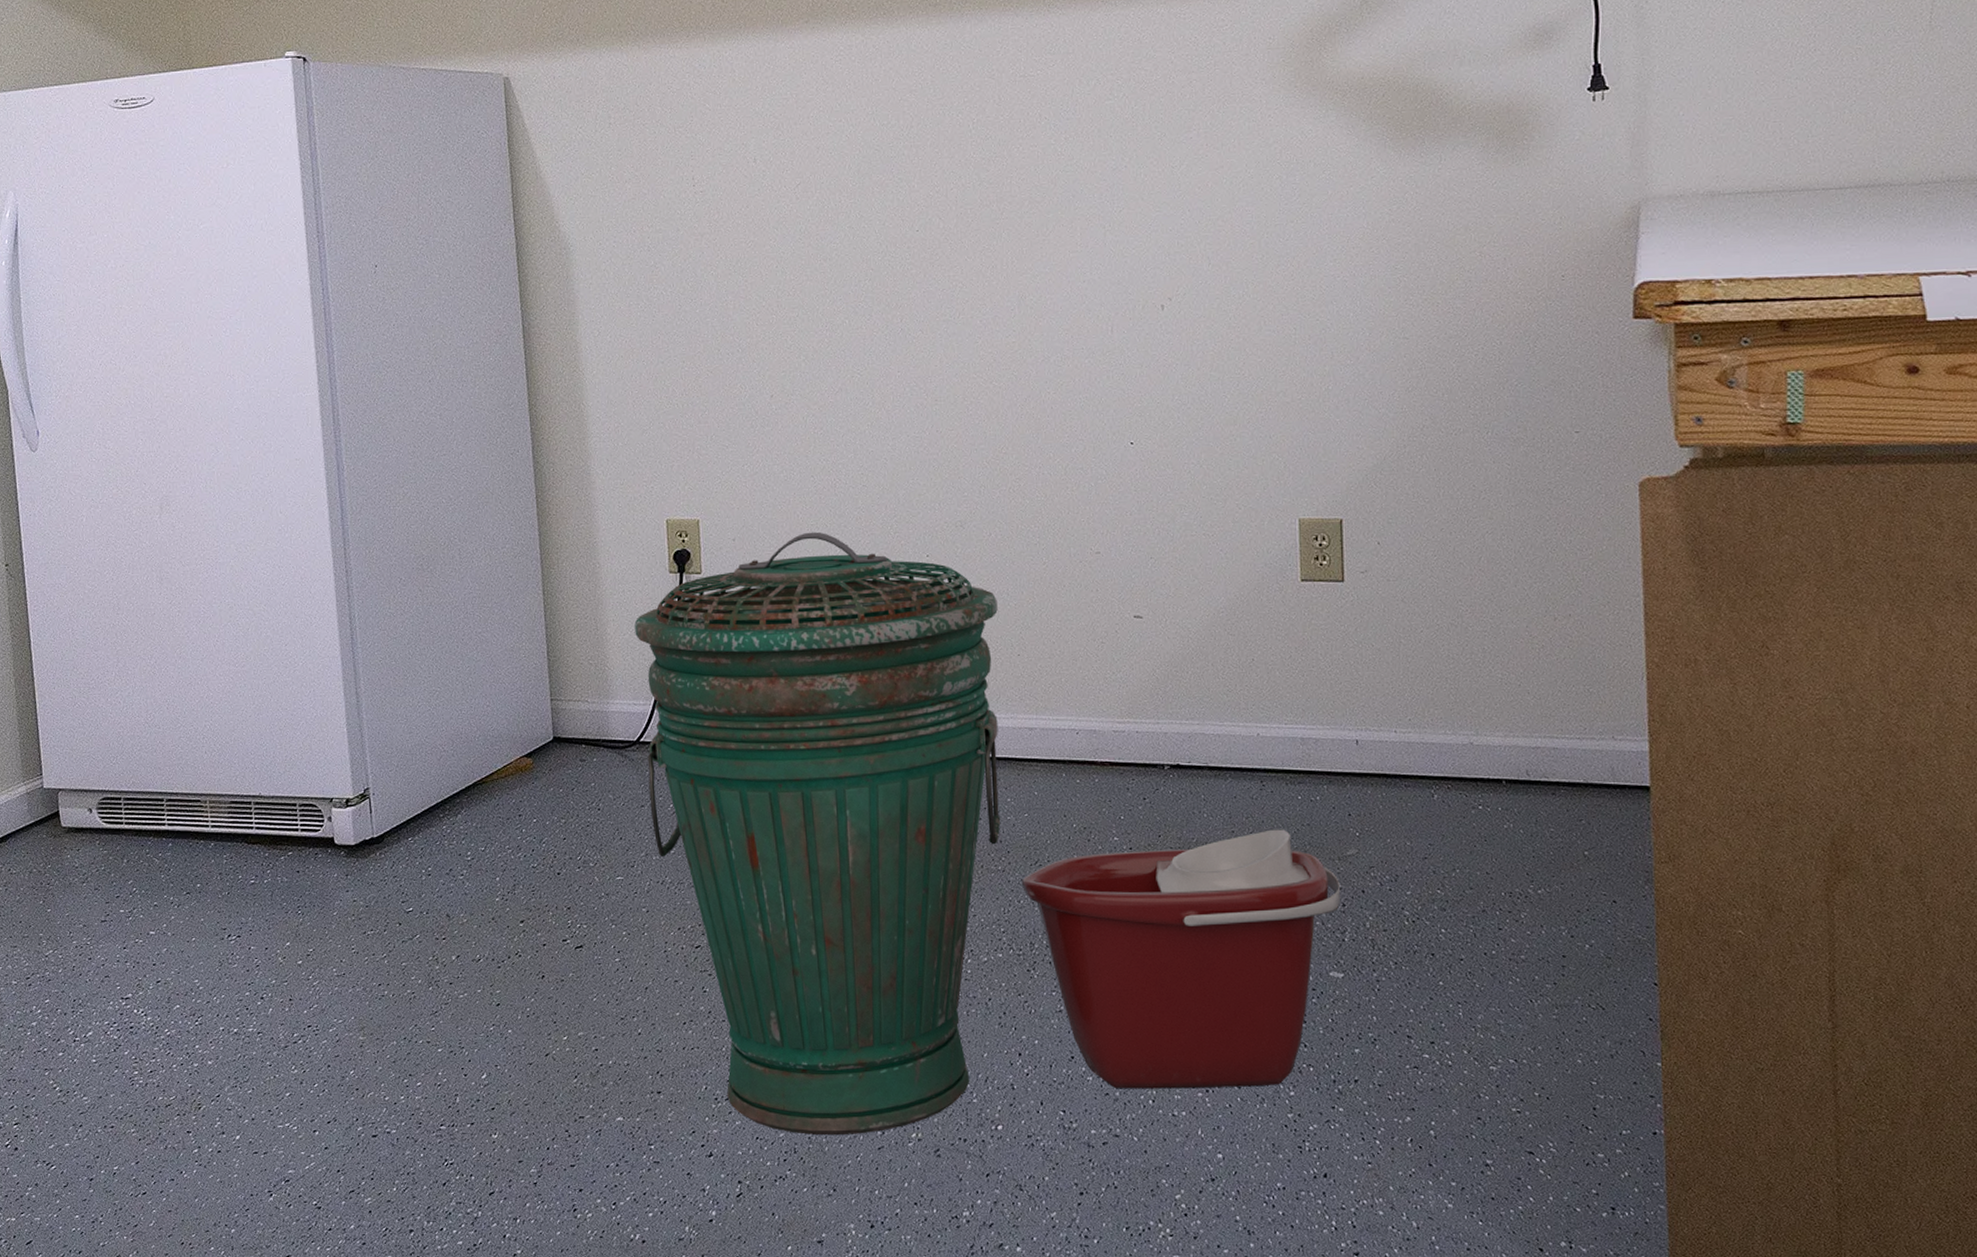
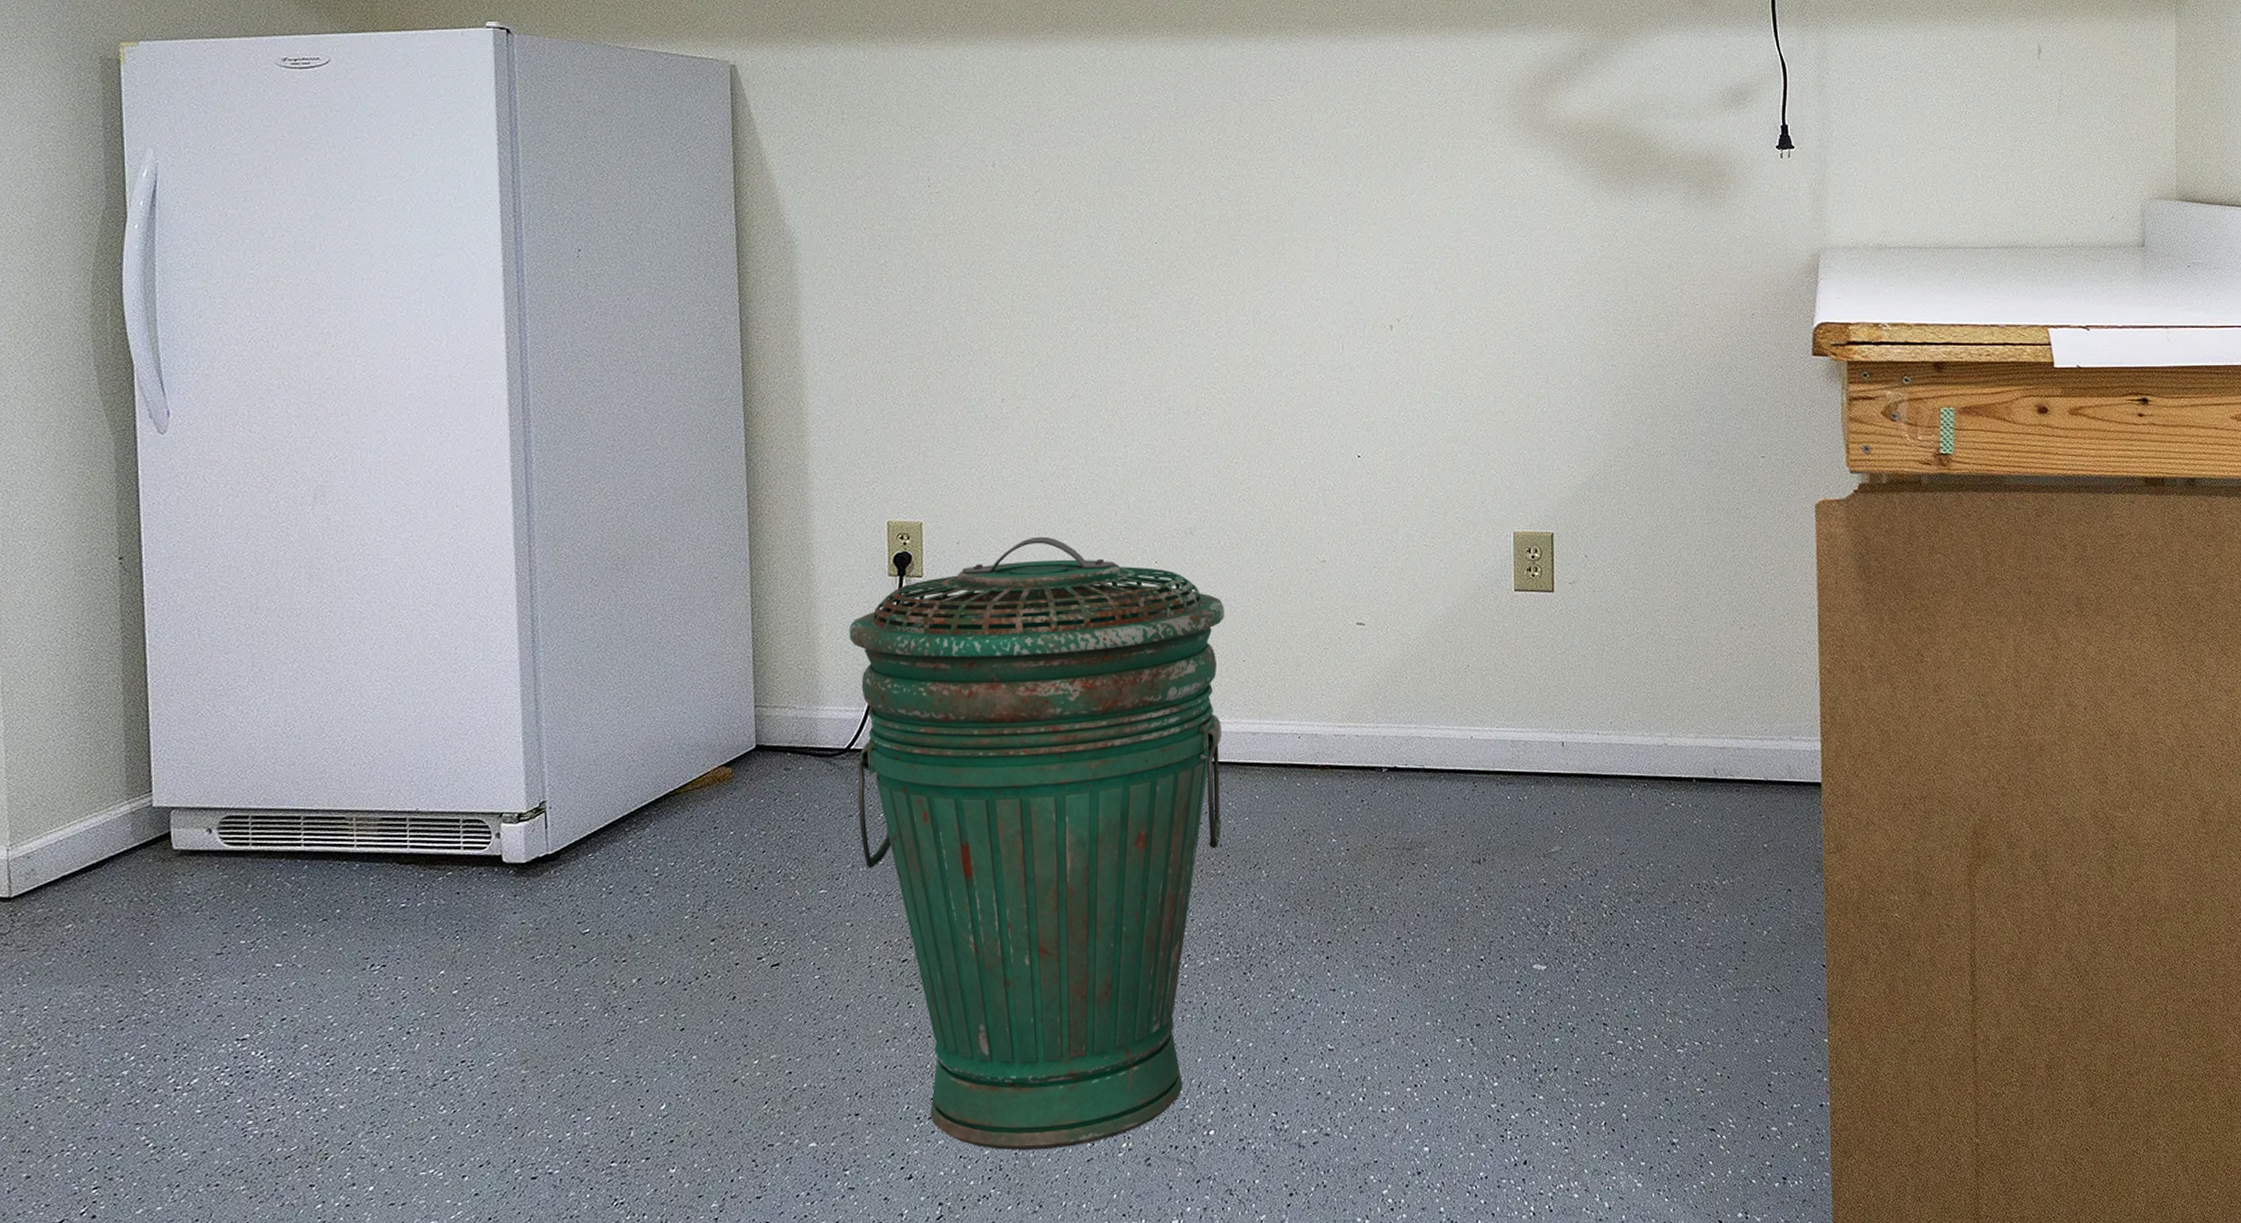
bucket: present [1021,829,1341,1089] -> none [1240,828,1545,1088]

